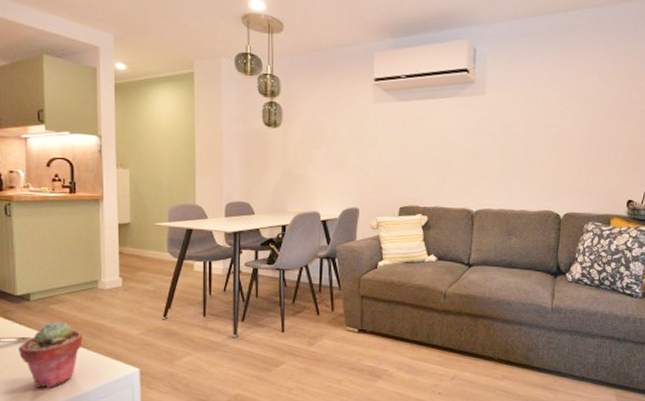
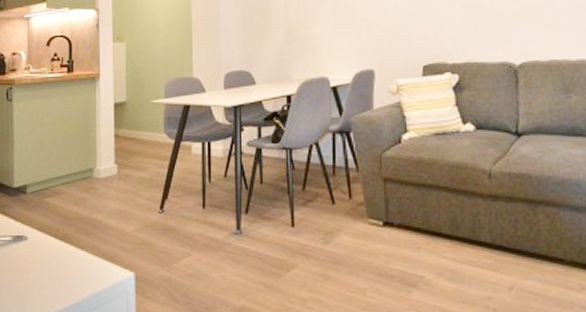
potted succulent: present [19,322,83,388] -> none [13,217,77,296]

